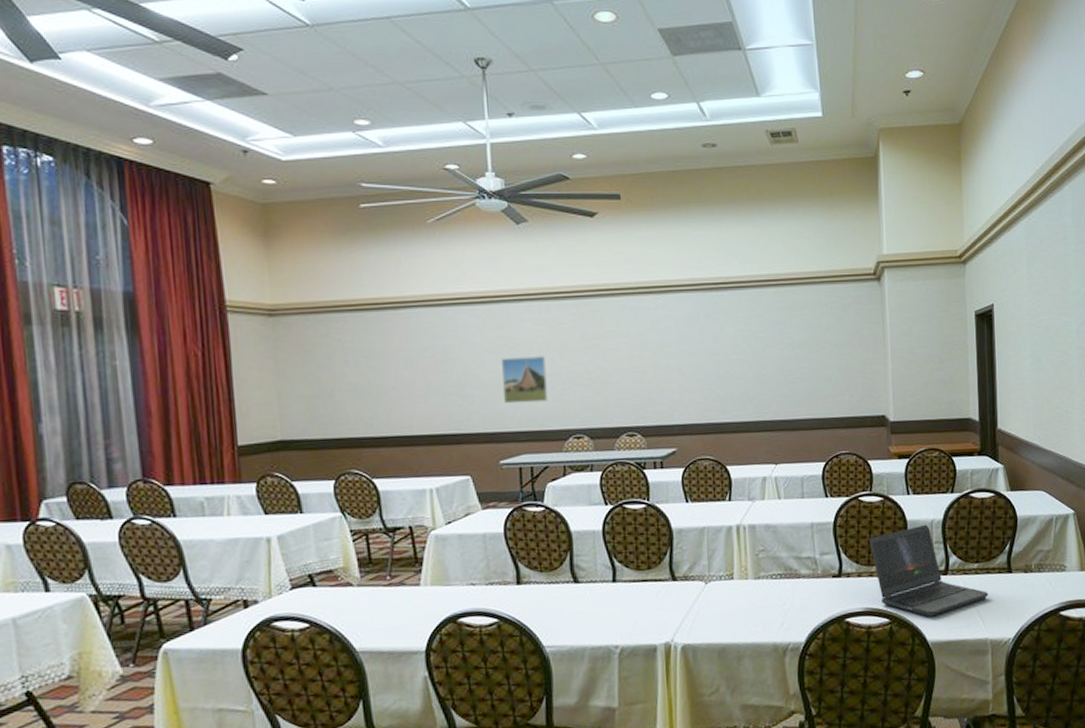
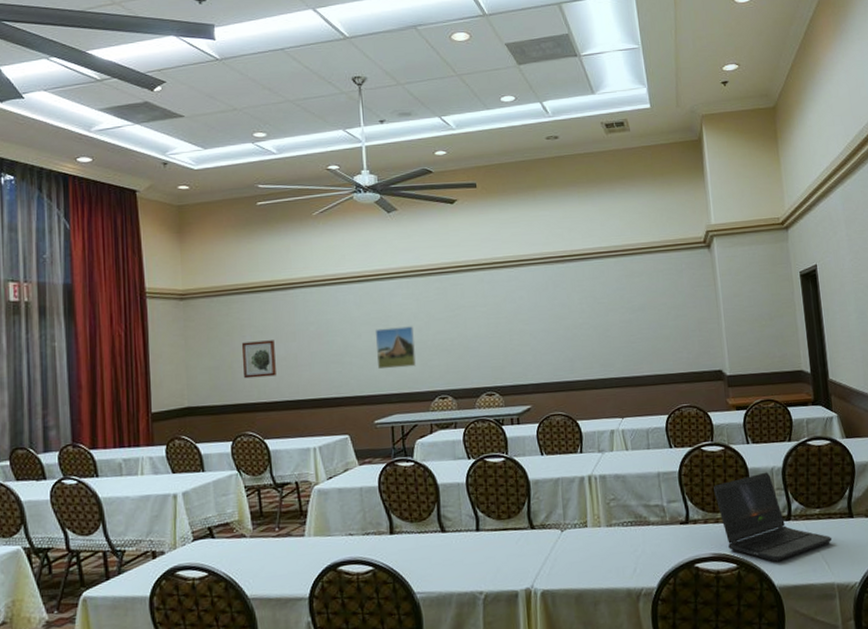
wall art: none [343,366,386,410] -> present [241,340,276,379]

